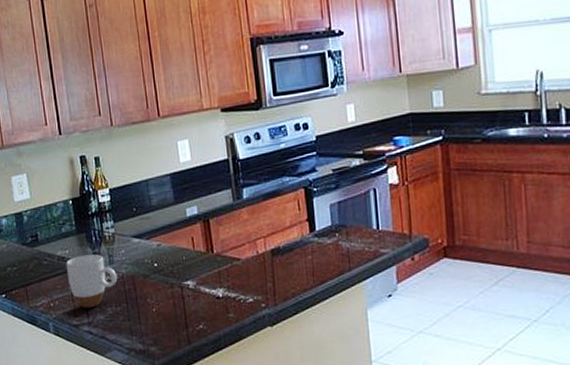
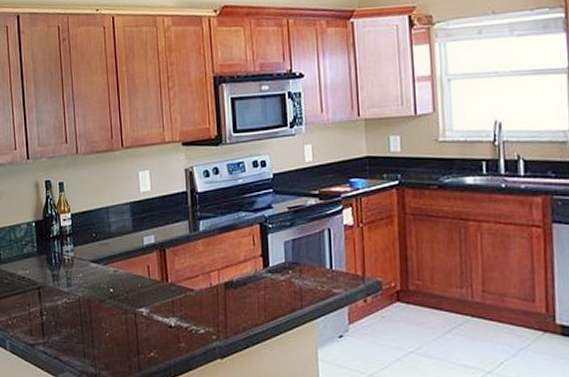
mug: present [66,254,118,308] -> none [25,276,74,328]

